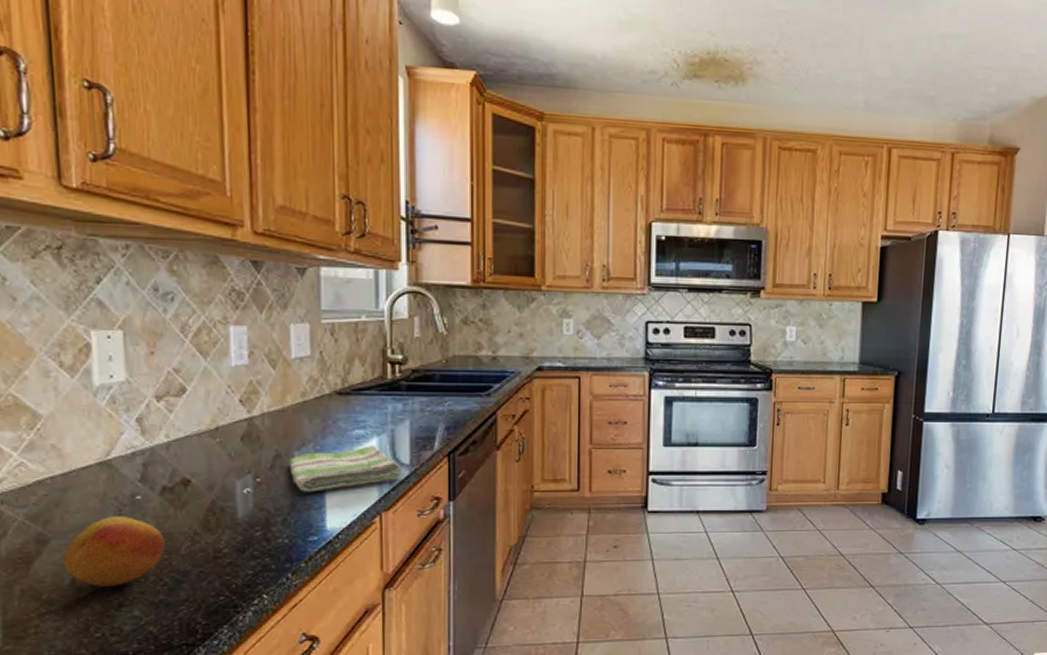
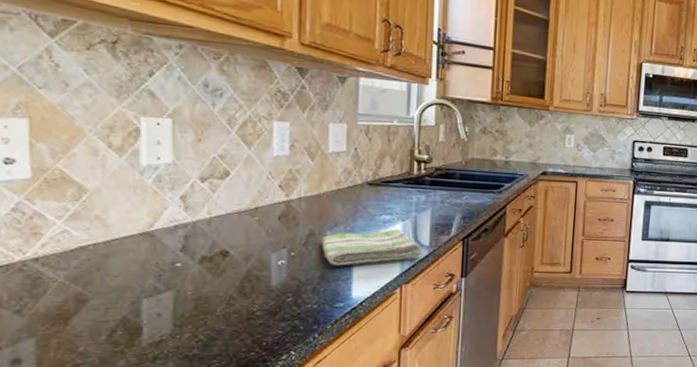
fruit: present [63,516,165,587] -> none [101,280,202,341]

